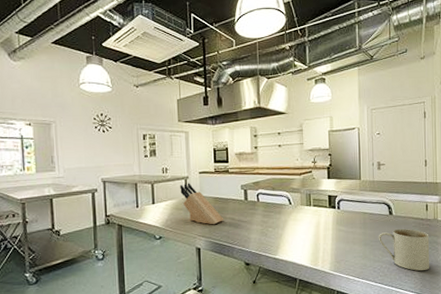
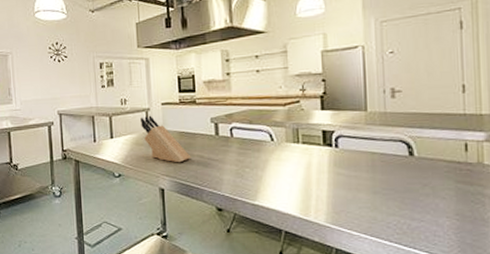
mug: present [378,228,430,271] -> none [393,174,472,231]

